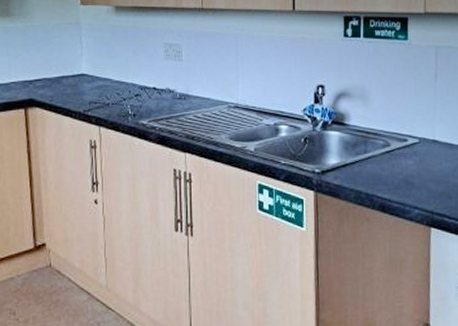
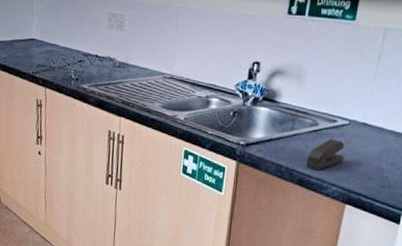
stapler: none [384,159,421,193] -> present [306,139,345,170]

